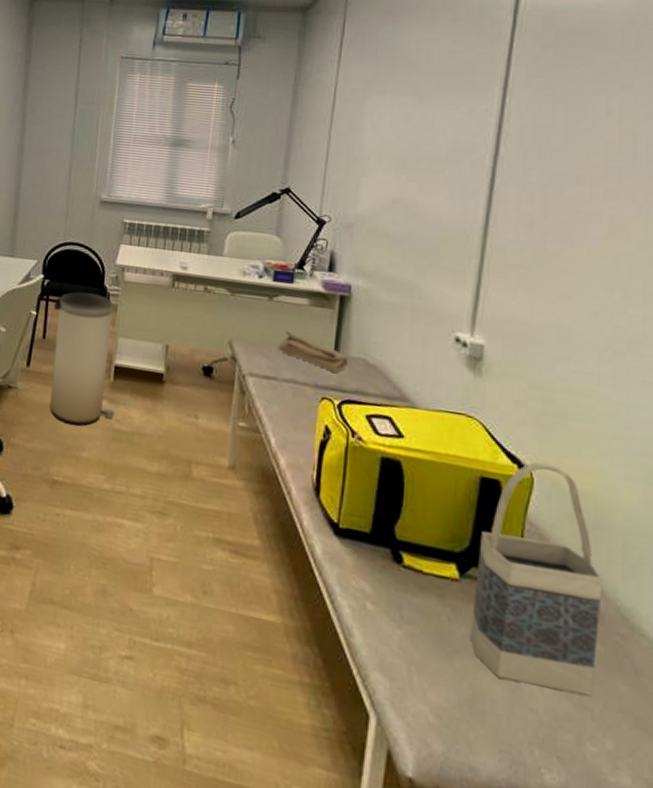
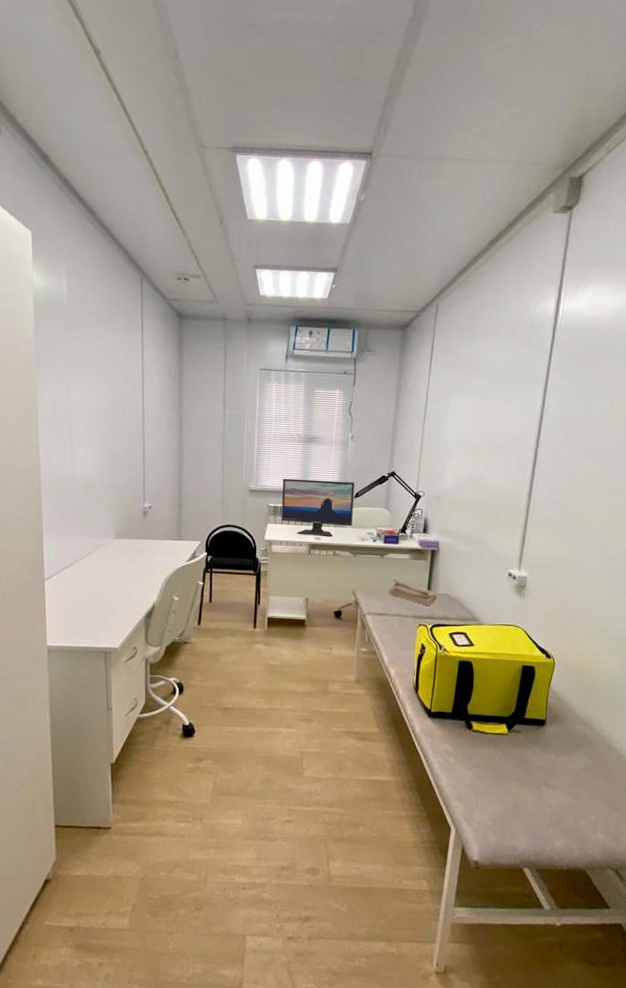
pedal bin: present [50,291,114,426] -> none [217,564,269,665]
computer monitor: none [138,188,235,267] -> present [281,478,355,537]
bag: present [469,462,603,697] -> none [513,651,593,792]

